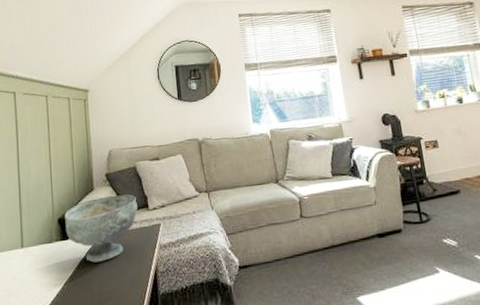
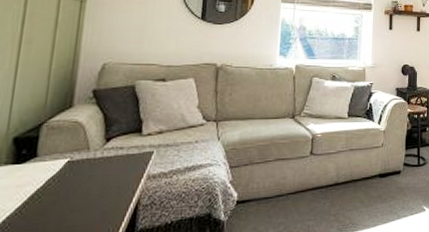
bowl: present [65,194,138,263] -> none [22,115,129,192]

